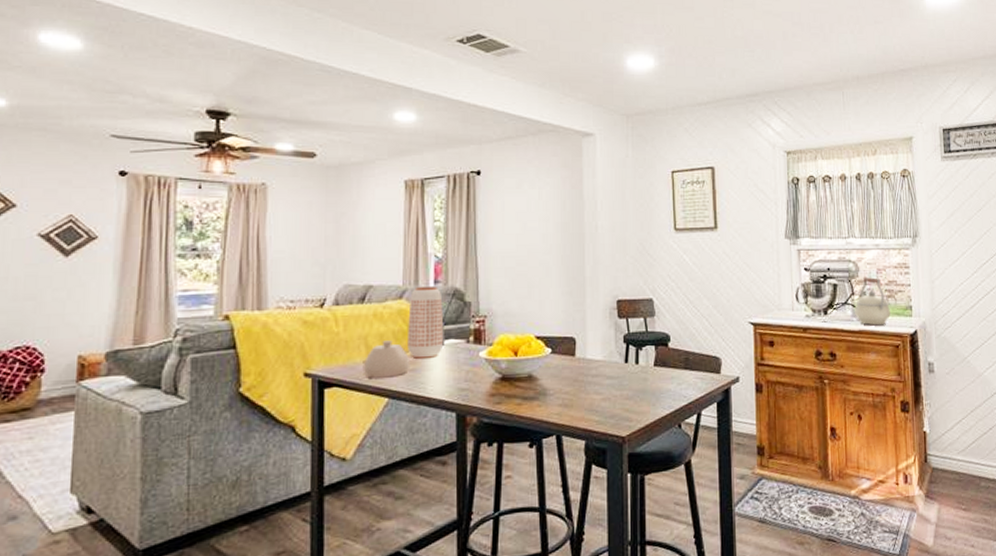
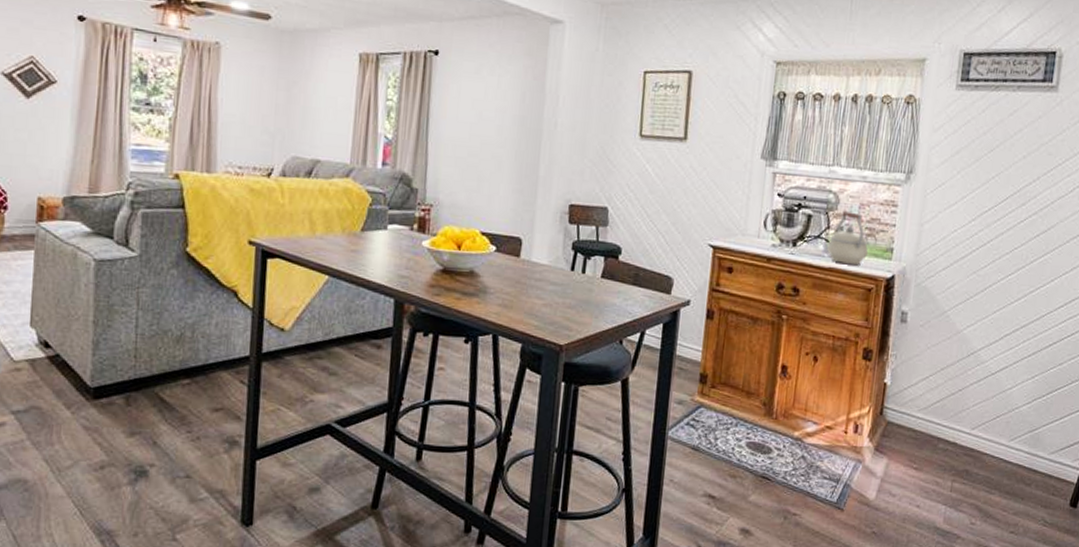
sugar bowl: present [362,340,411,378] -> none [305,218,353,256]
vase: present [408,287,444,360] -> none [351,167,390,242]

